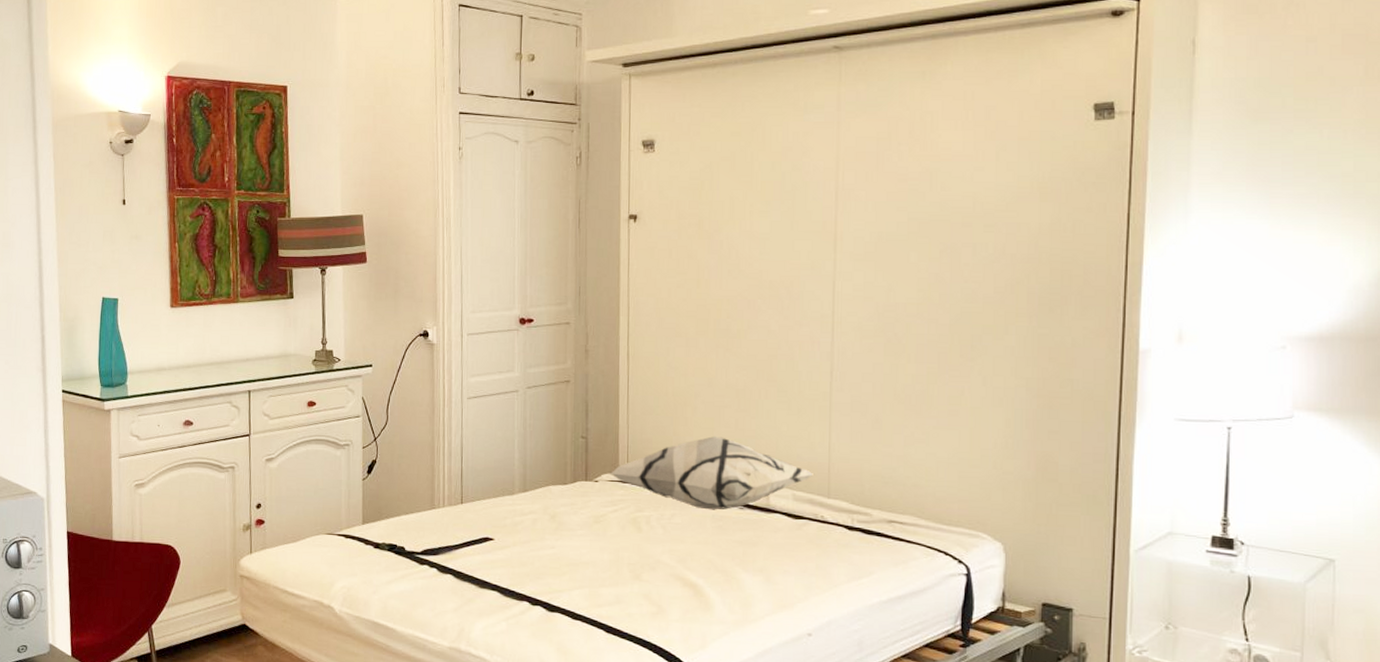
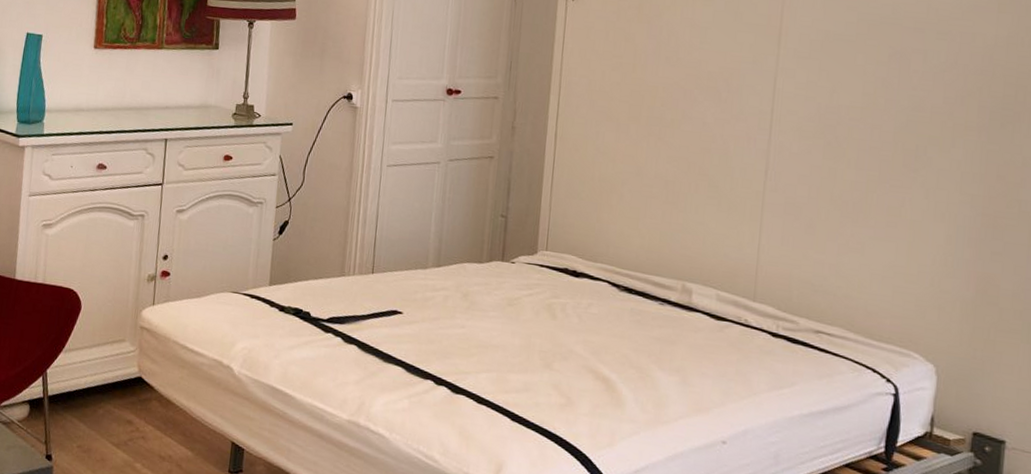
decorative pillow: present [609,436,813,510] -> none [527,226,740,304]

